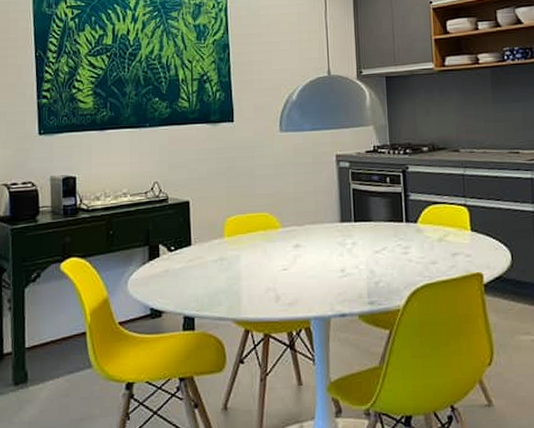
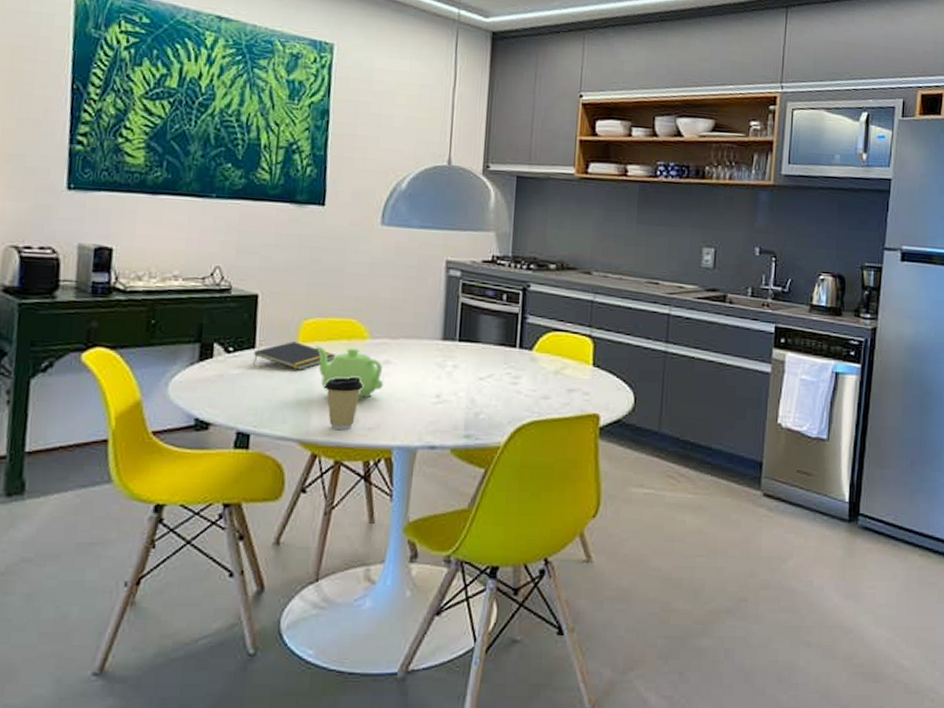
notepad: none [191,236,256,260] -> present [253,341,336,370]
teapot: none [238,236,297,282] -> present [315,346,384,401]
coffee cup: none [249,260,281,307] -> present [324,376,364,429]

